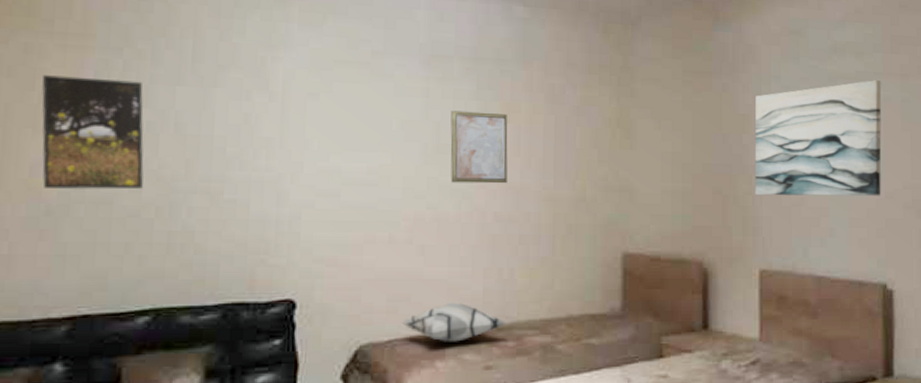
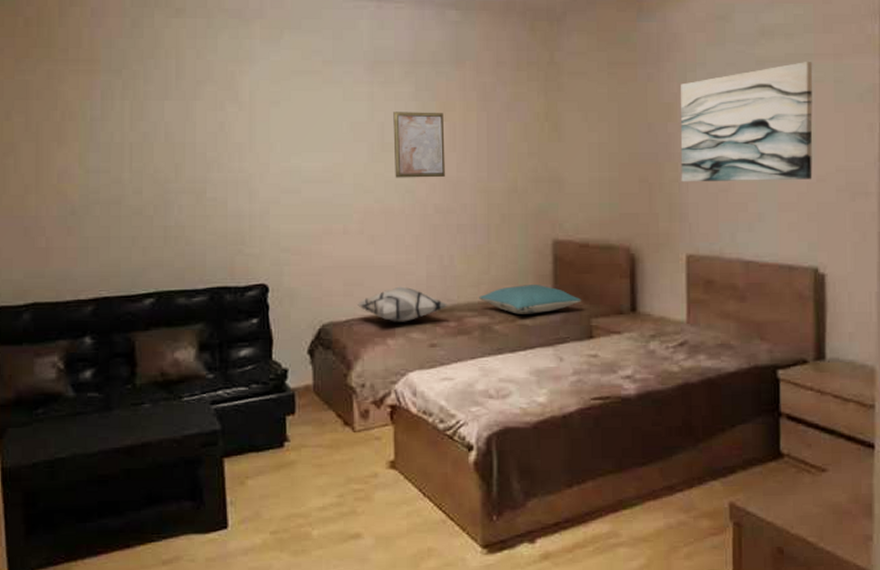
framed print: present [41,75,144,190] -> none [62,96,143,192]
pillow: none [541,300,652,333] -> present [479,285,582,314]

